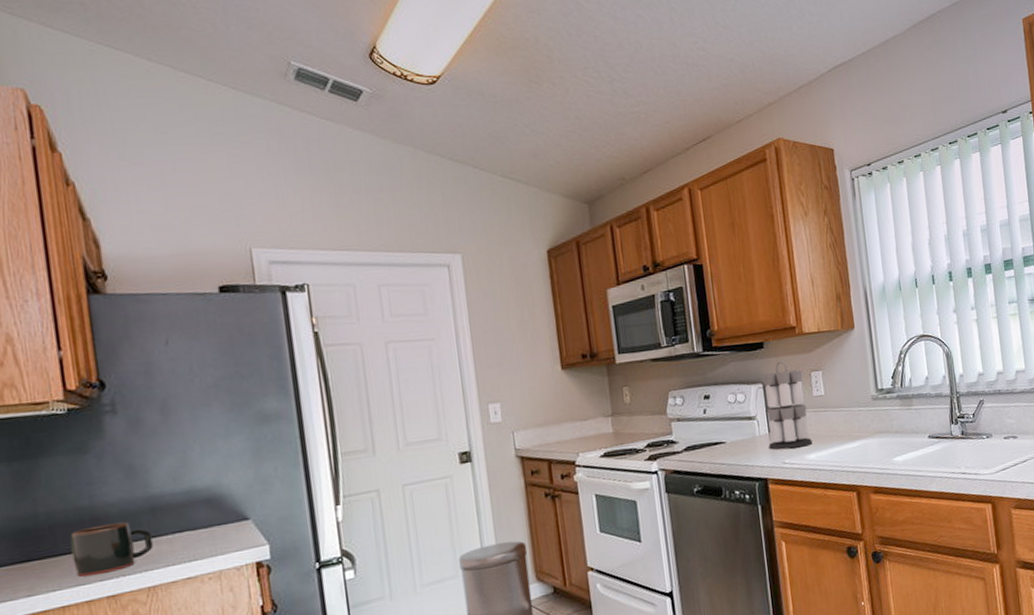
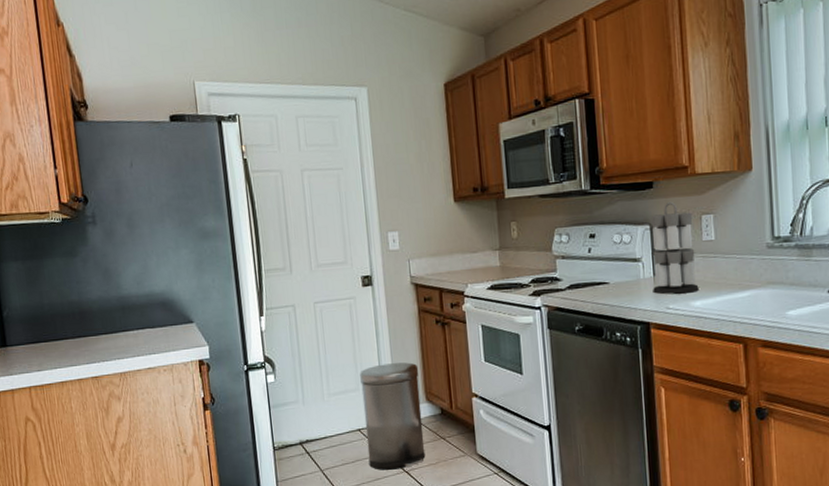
mug: present [70,521,153,577] -> none [66,316,124,360]

